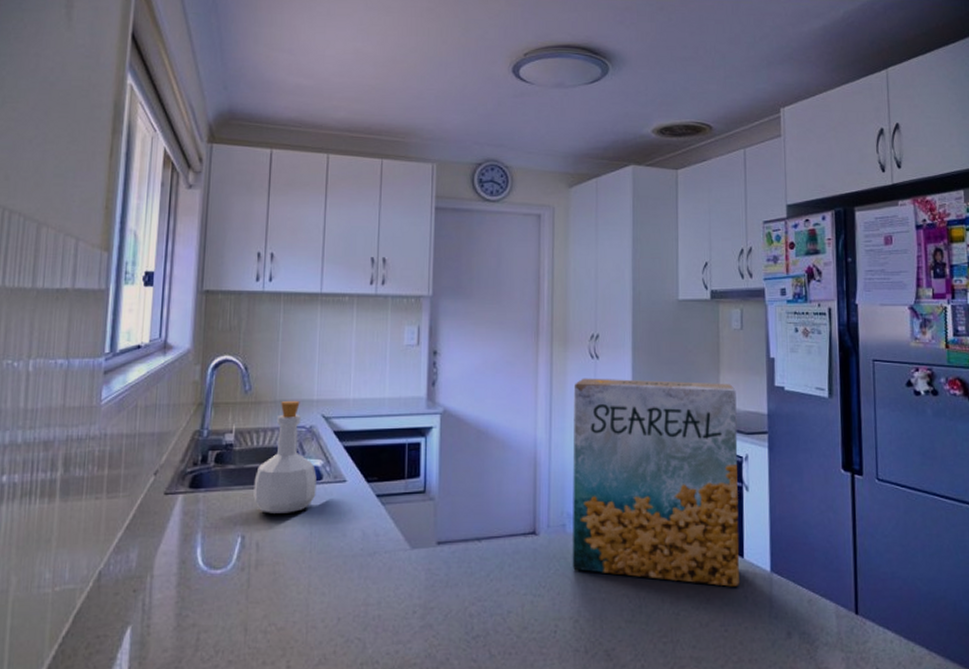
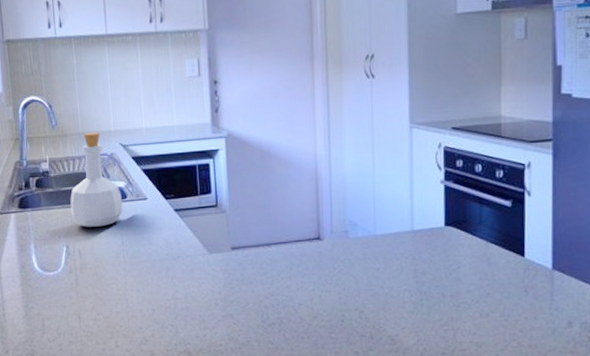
cereal box: present [572,378,739,587] -> none [350,94,520,283]

